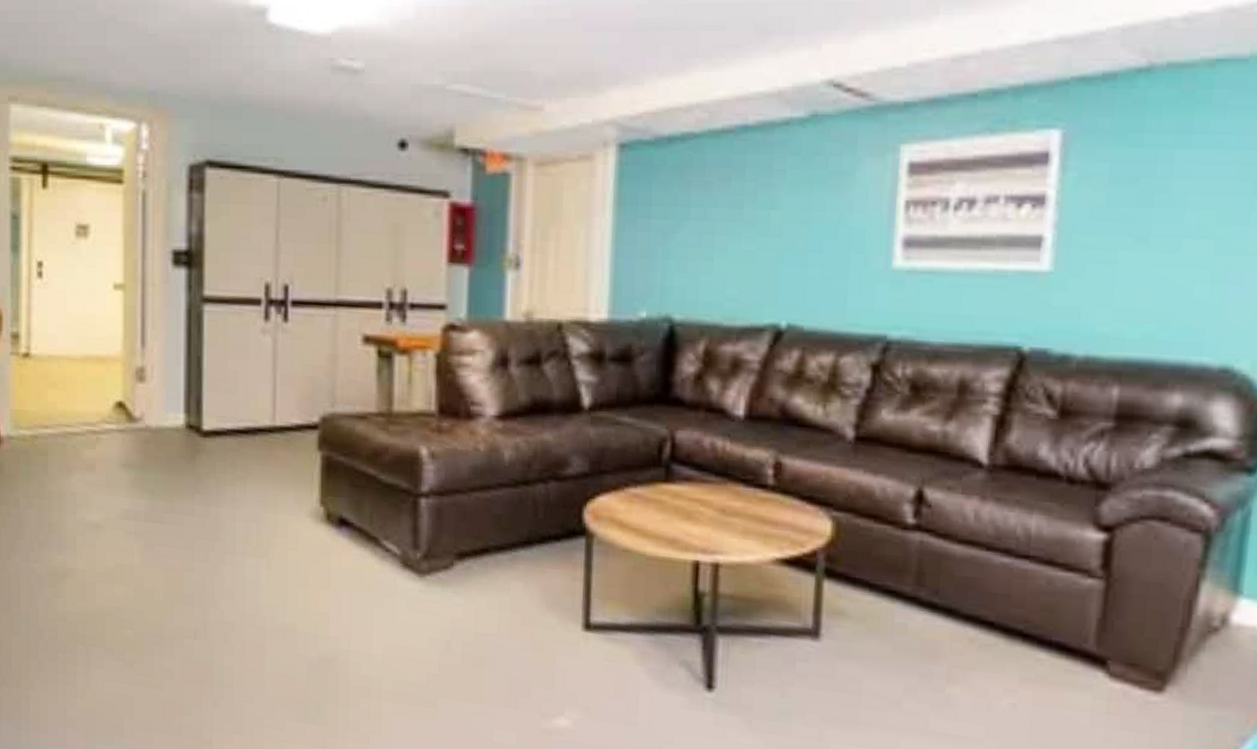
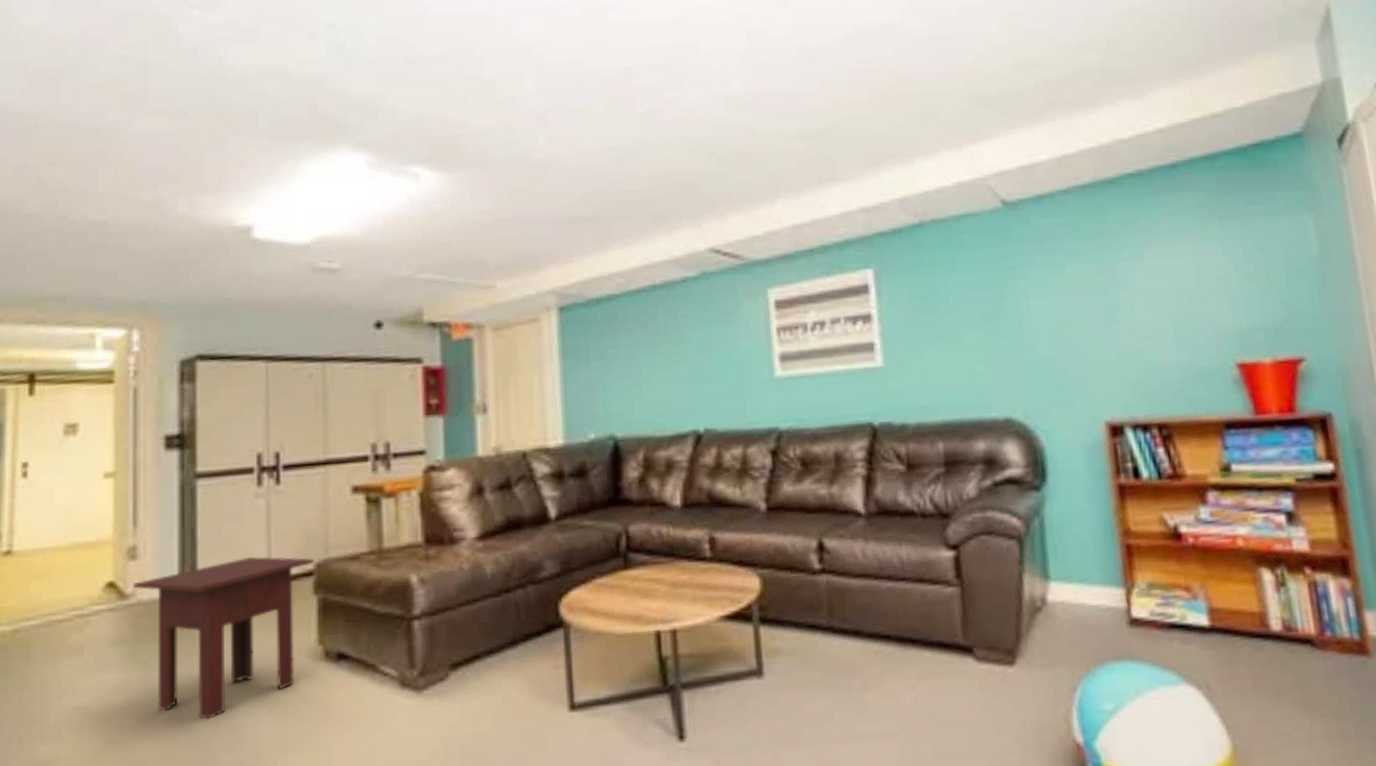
side table: none [140,398,319,561] -> present [132,556,313,719]

